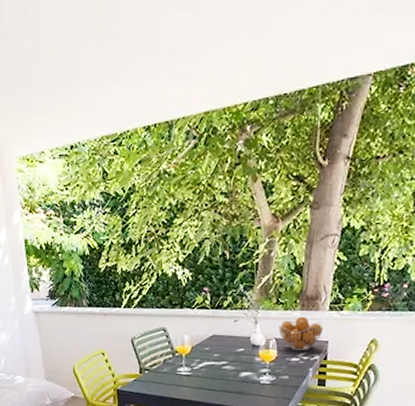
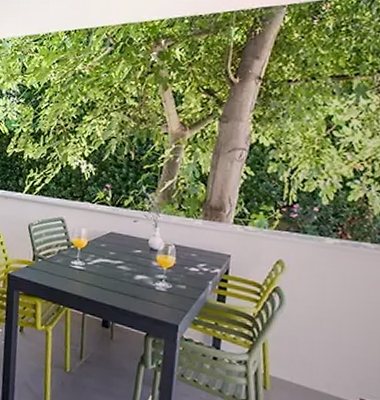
fruit basket: present [278,316,323,351] -> none [178,225,226,262]

